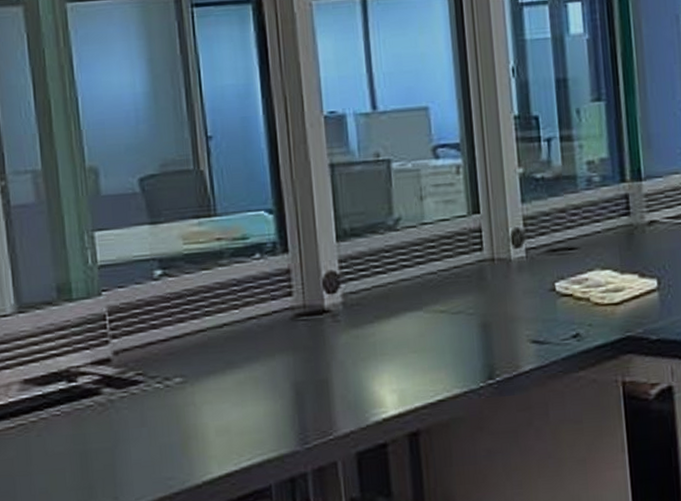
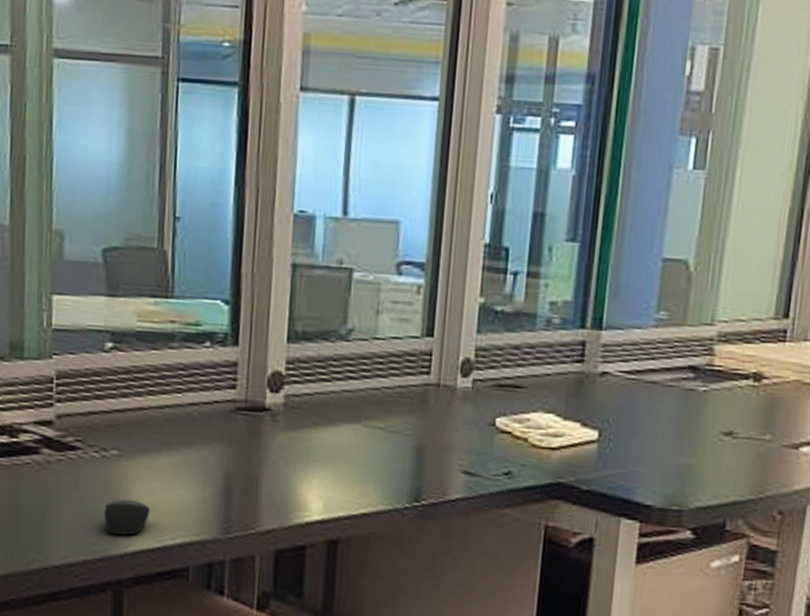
computer mouse: none [174,425,224,464] -> present [103,499,151,536]

